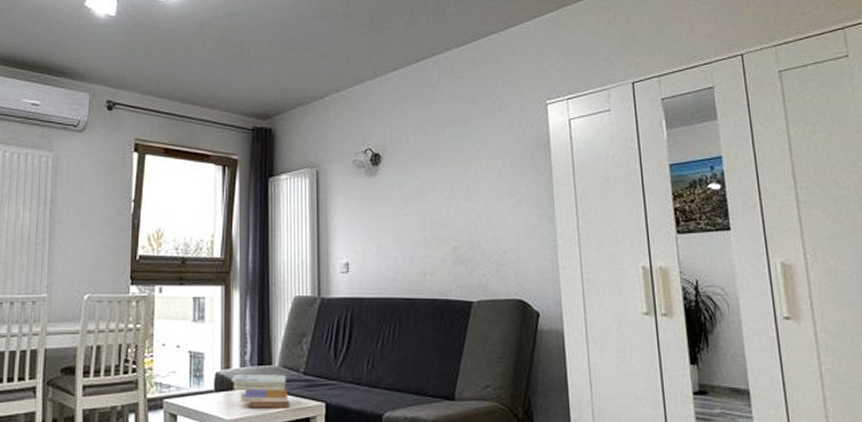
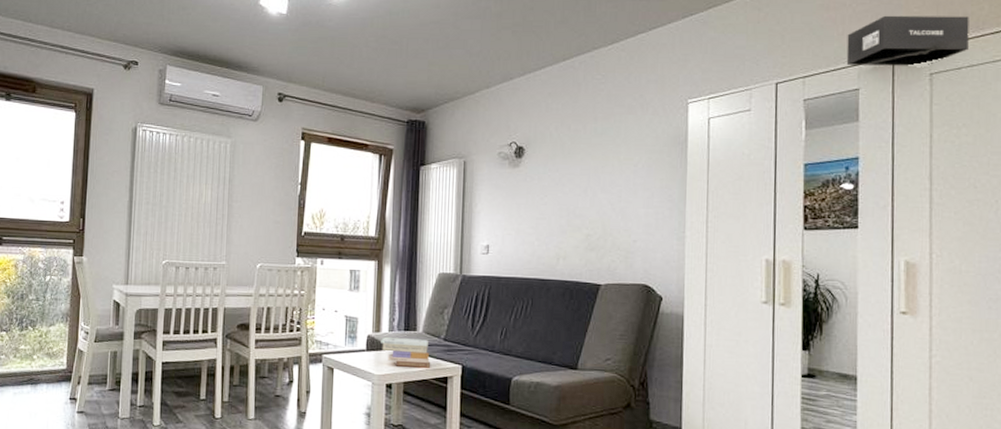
box: none [695,14,811,64] -> present [846,15,969,66]

